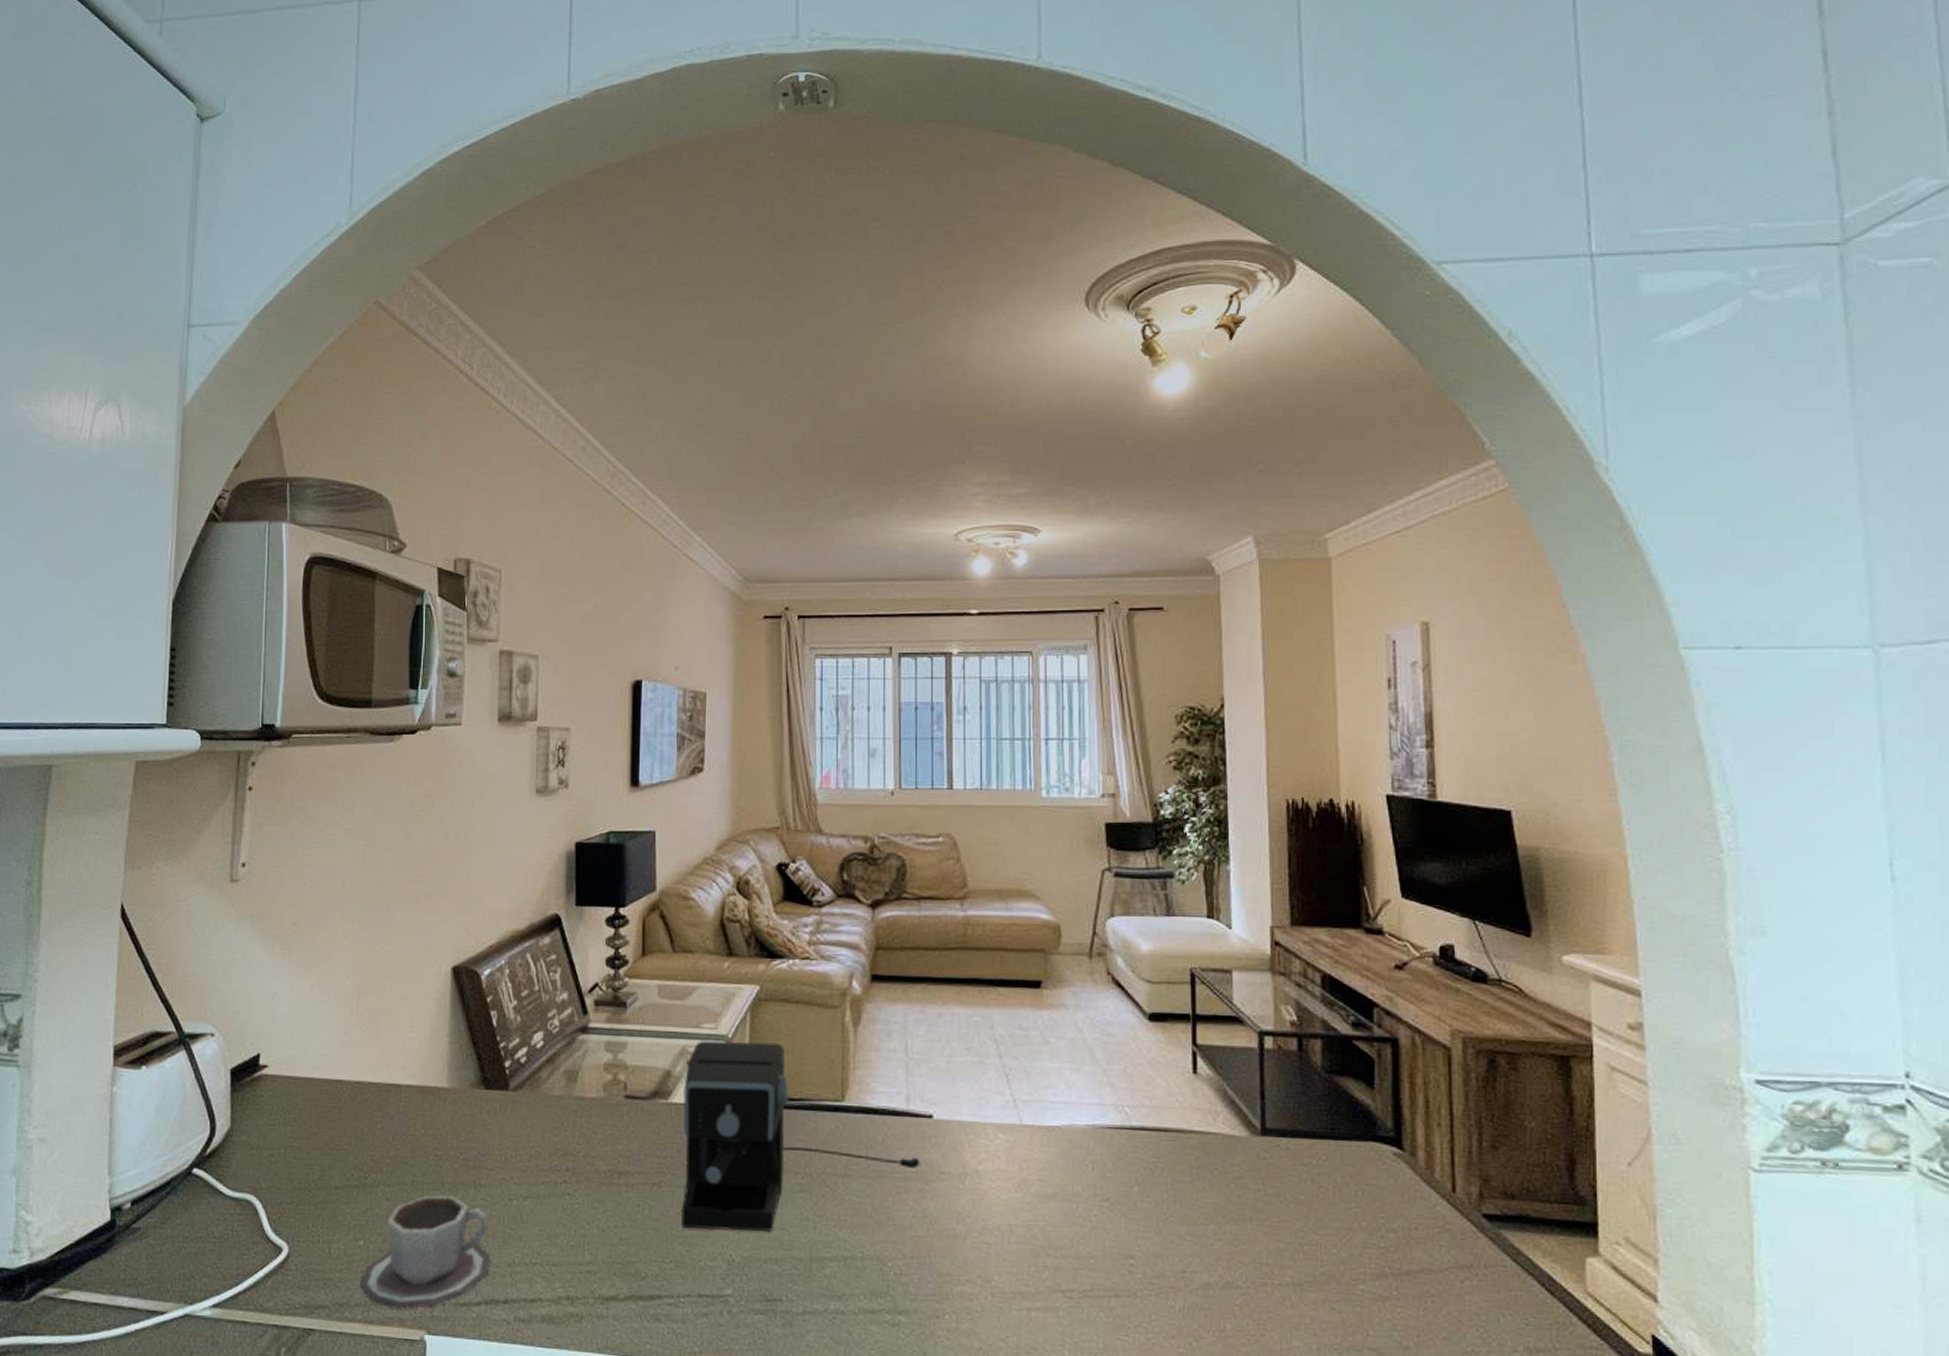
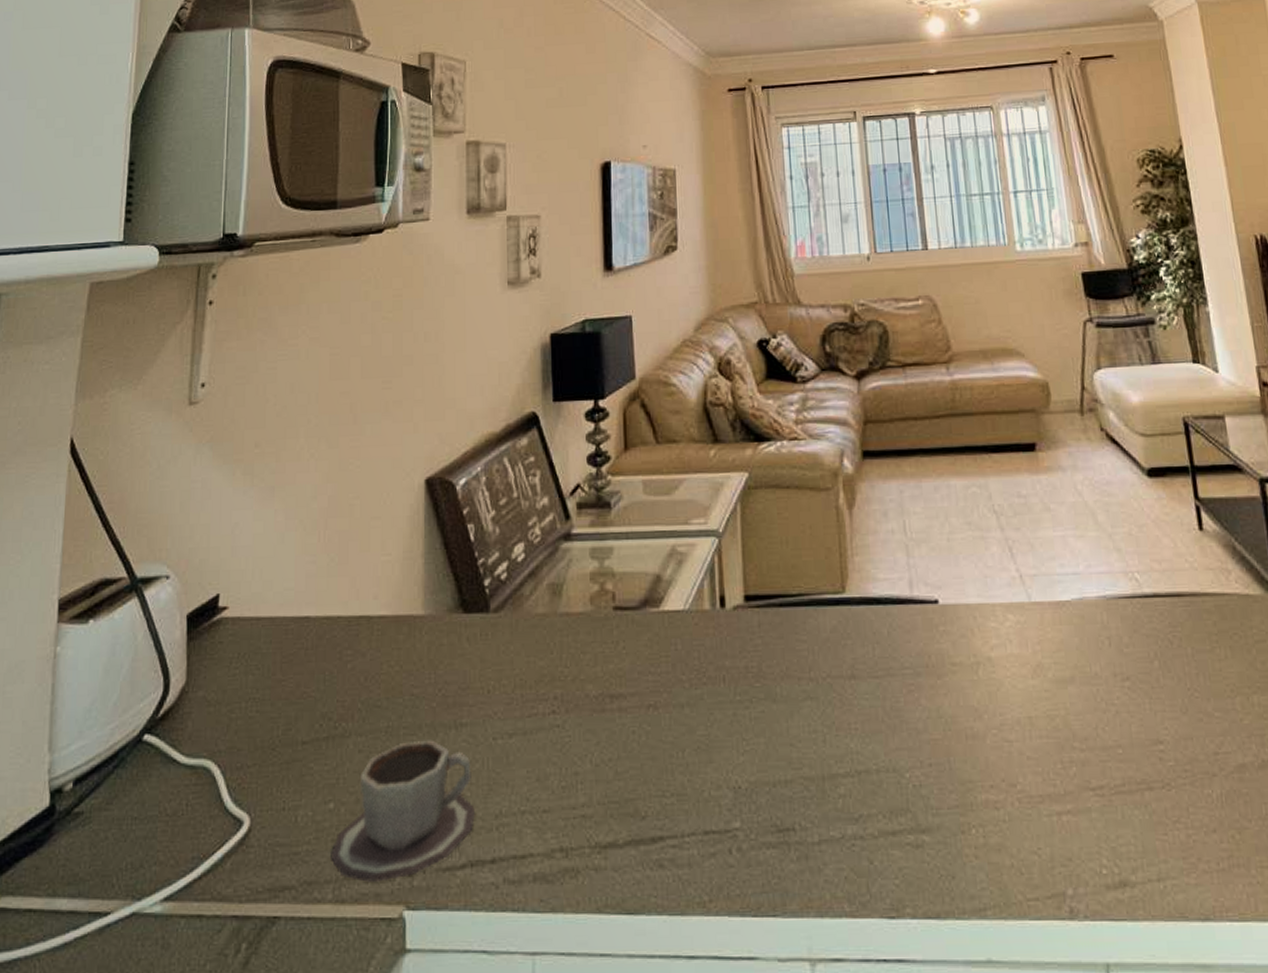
coffee maker: present [681,1040,920,1231] -> none [675,534,930,755]

